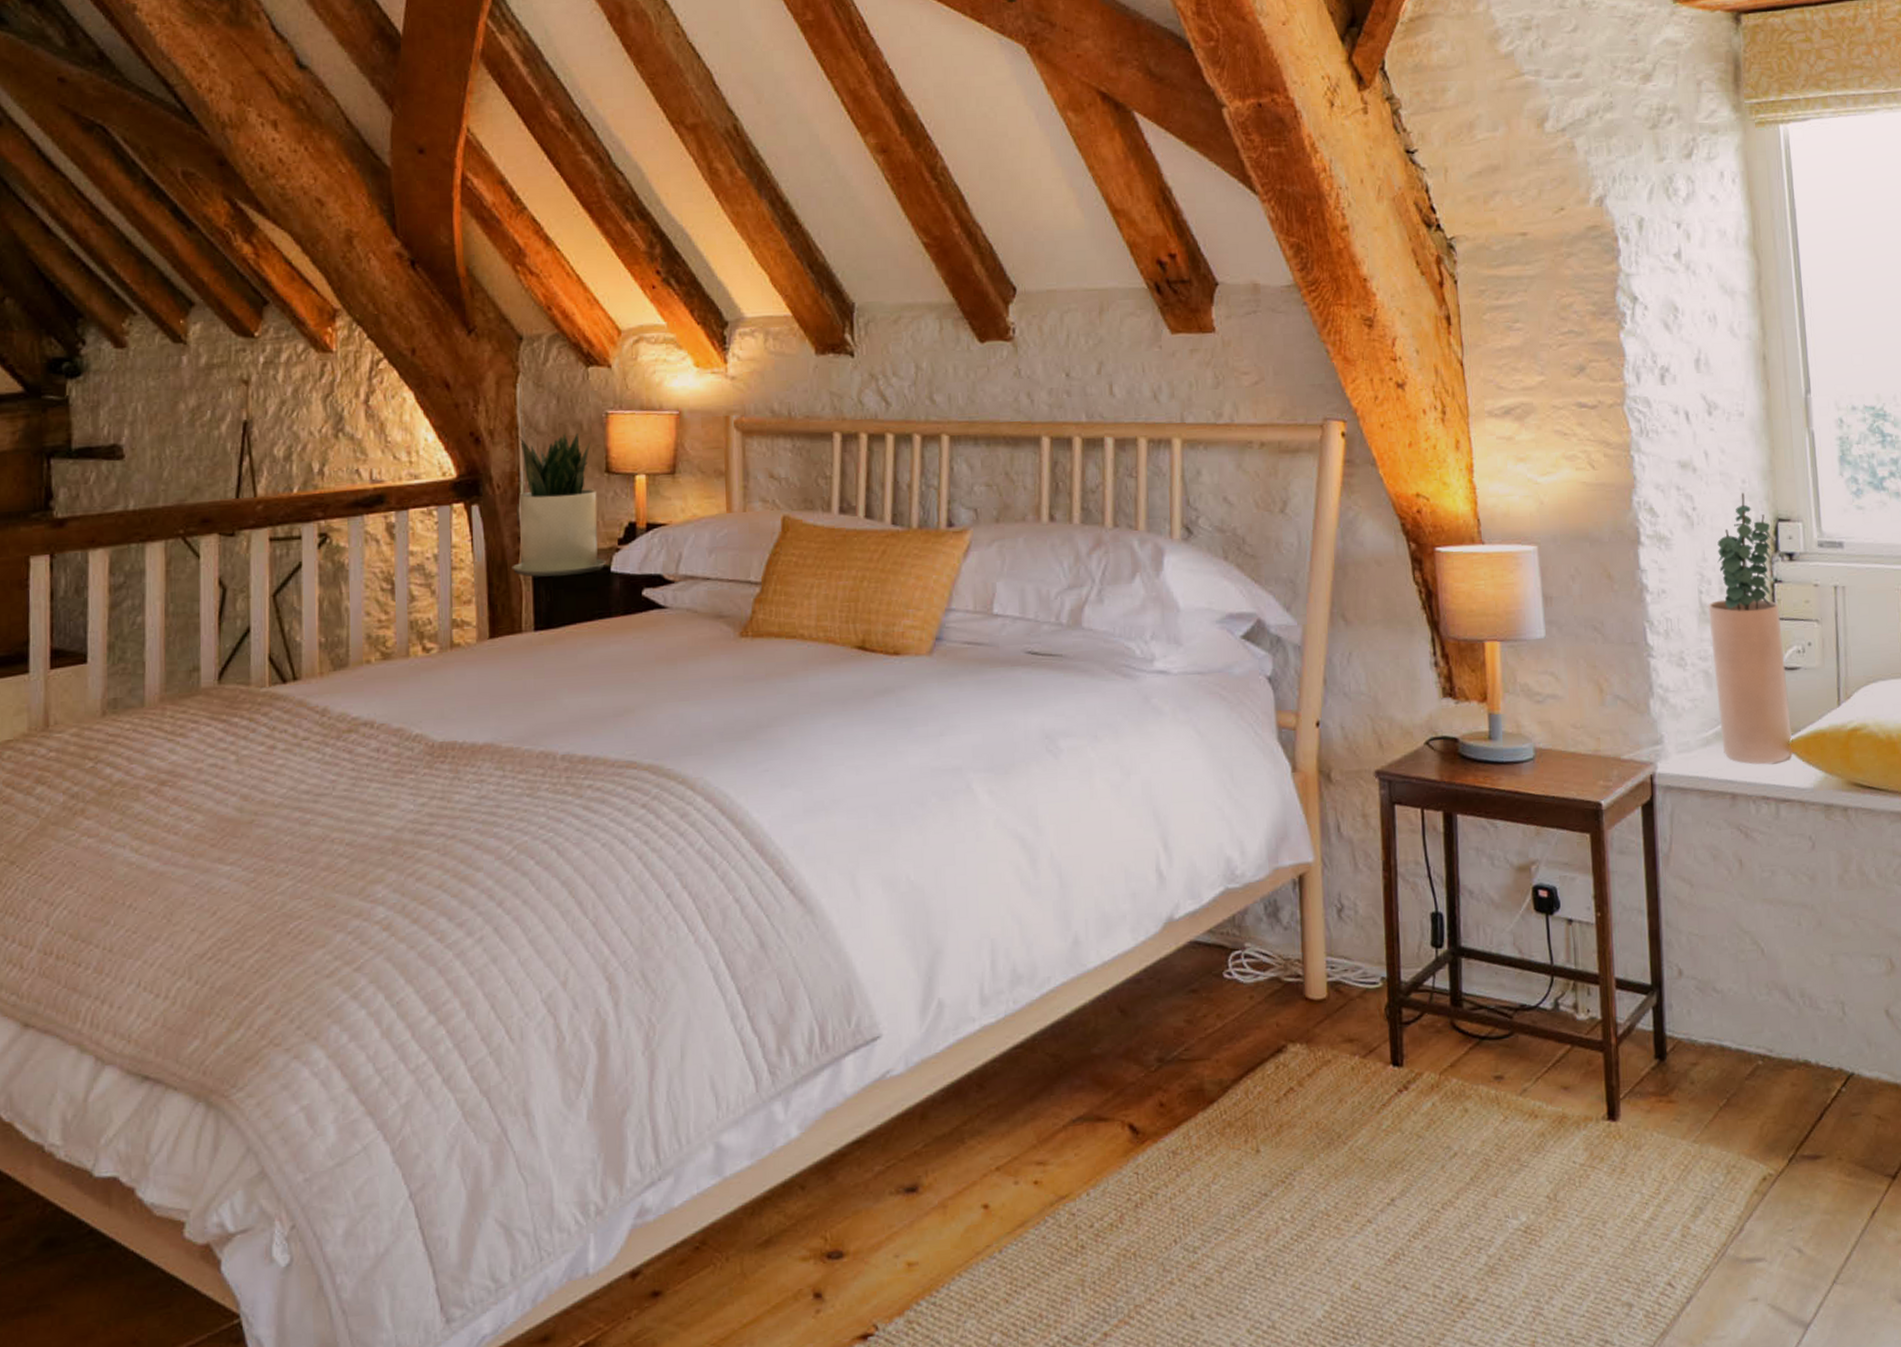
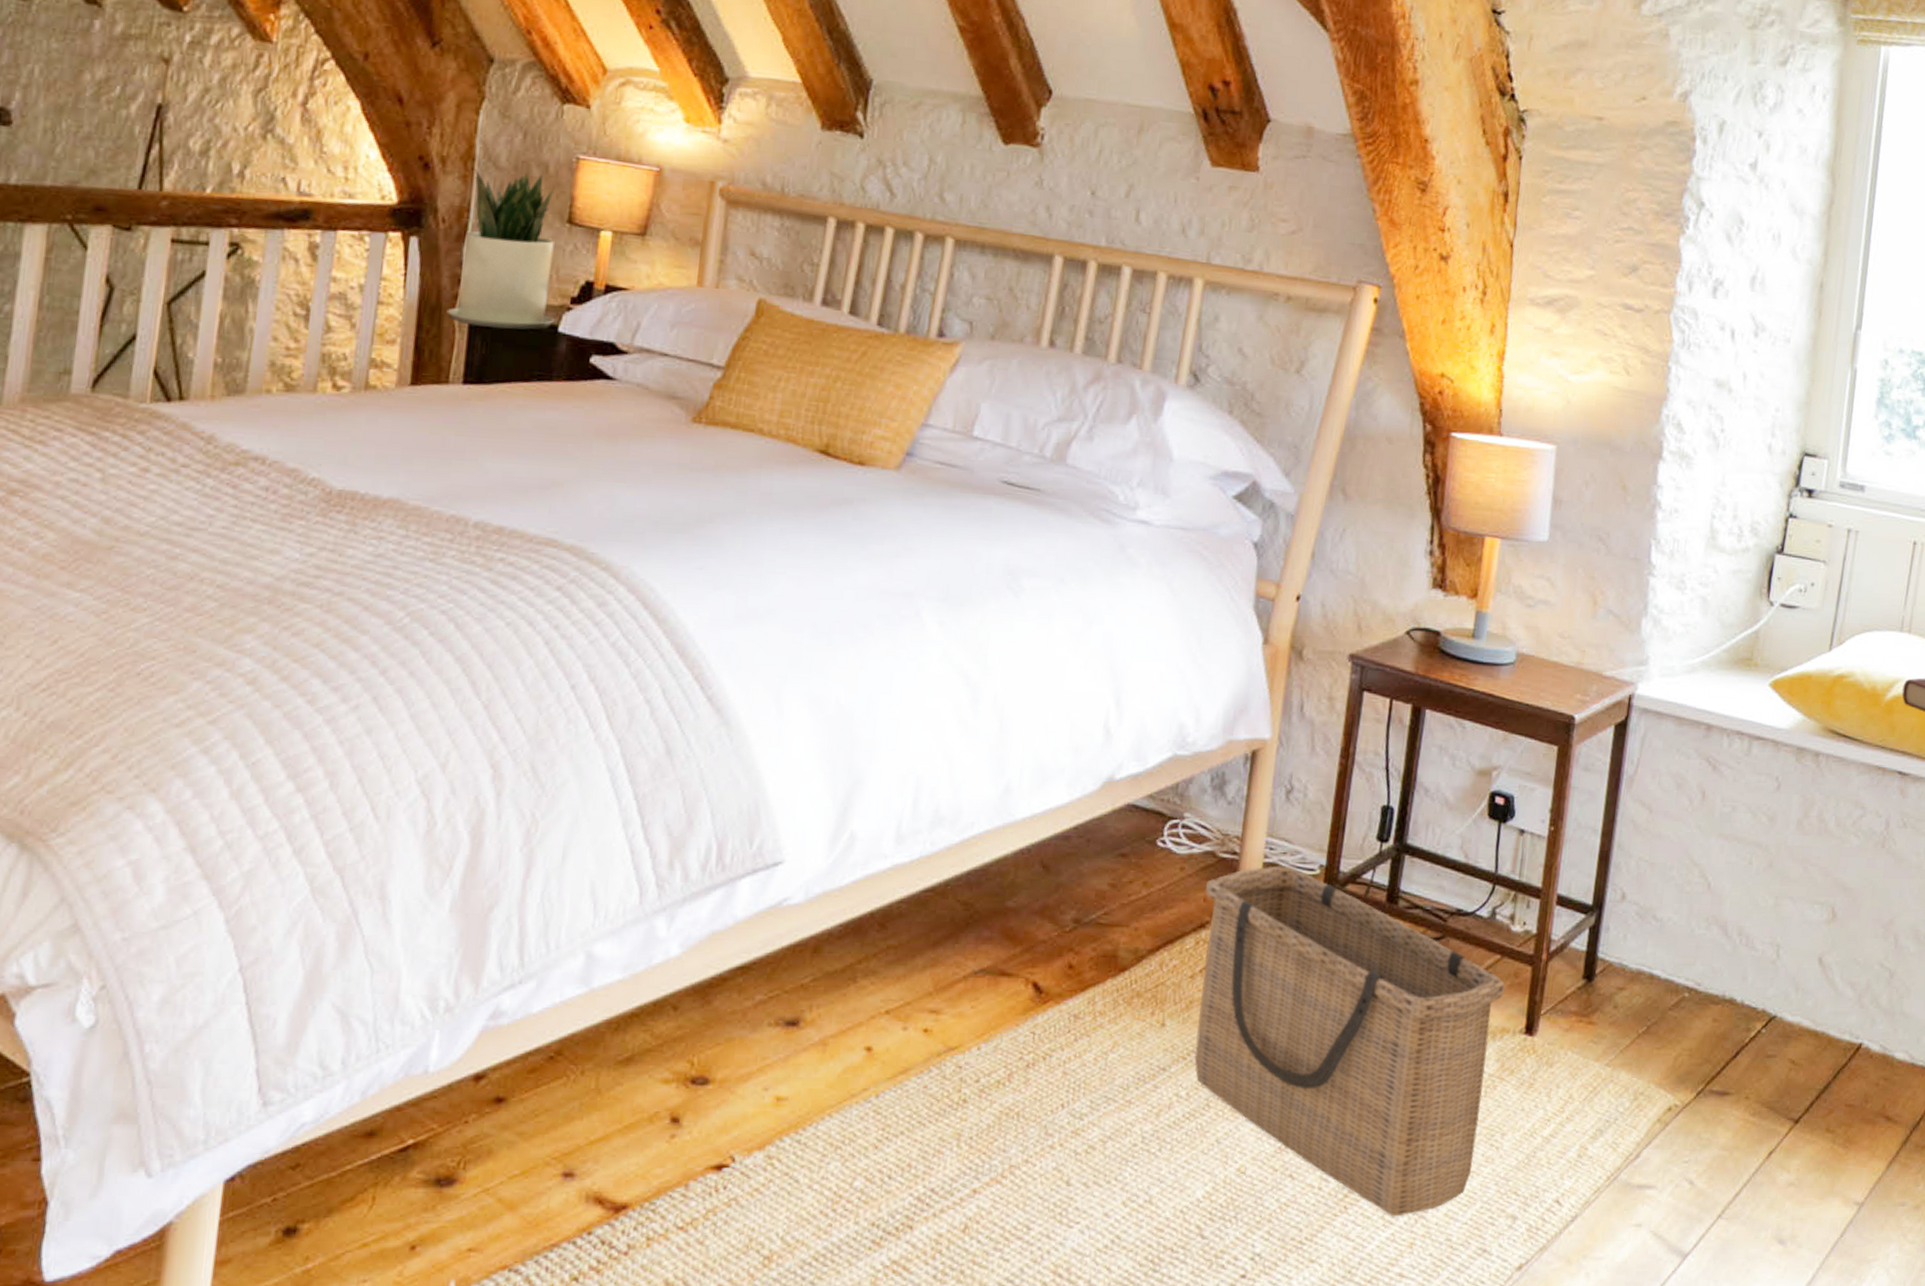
basket: none [1275,982,1581,1317] -> present [1194,866,1506,1217]
vase: present [1708,493,1794,765] -> none [1707,422,1795,701]

